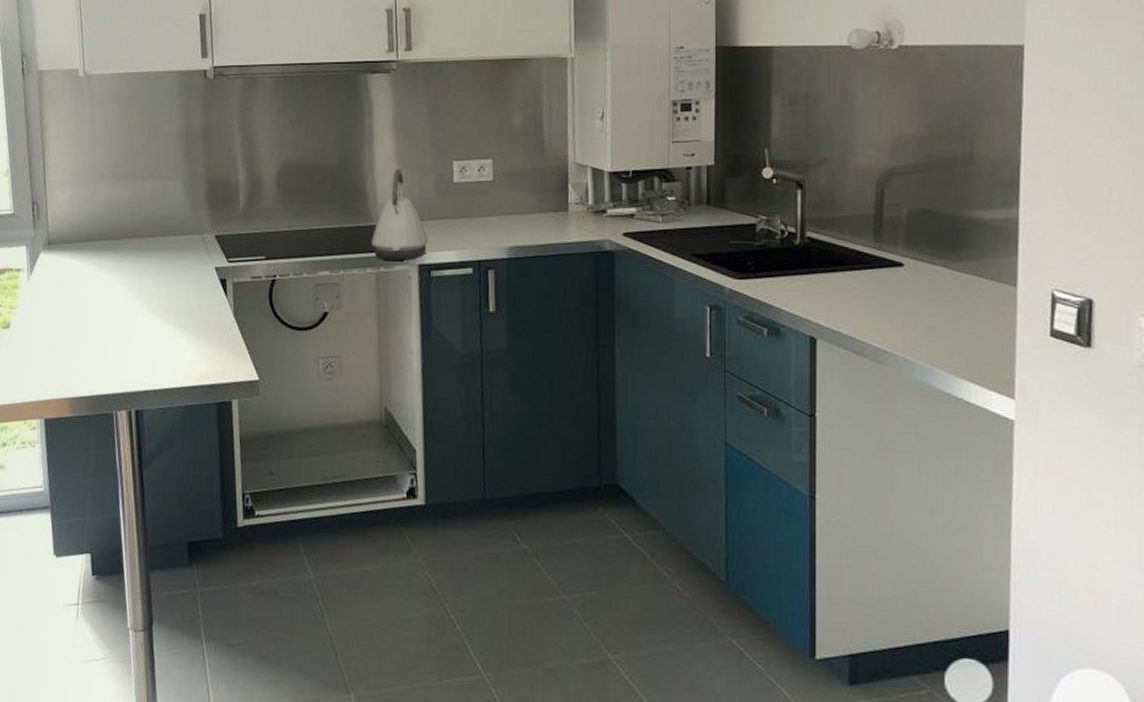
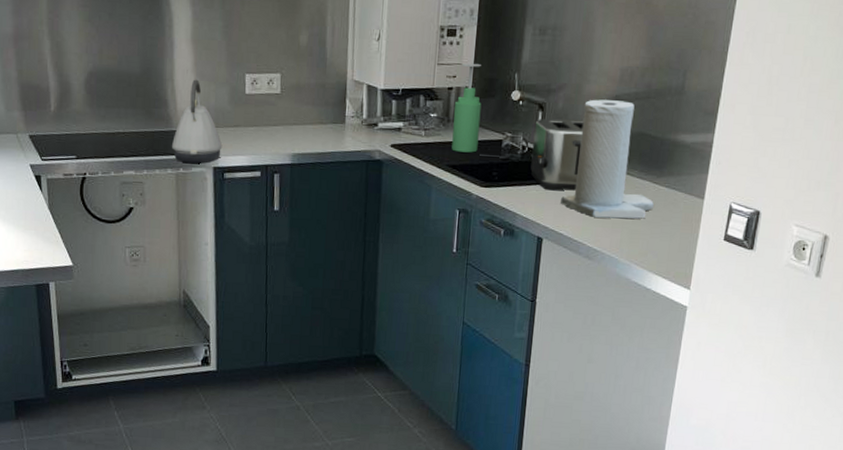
soap dispenser: none [695,139,727,240] -> present [451,63,482,153]
toaster: none [793,196,853,281] -> present [530,118,584,191]
paper towel: none [833,174,953,313] -> present [559,99,654,219]

